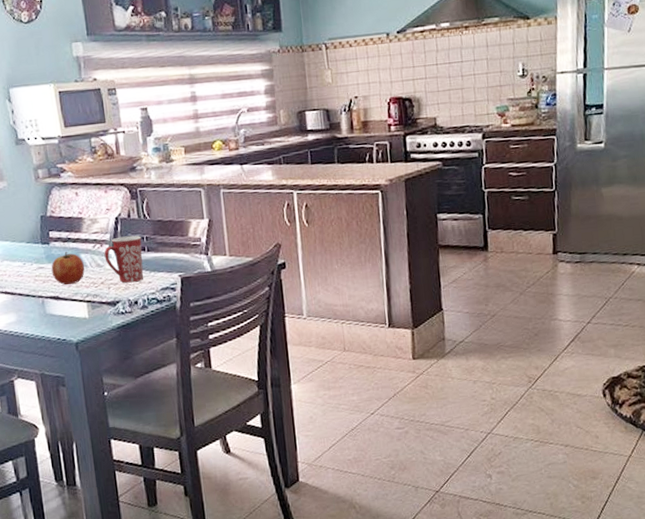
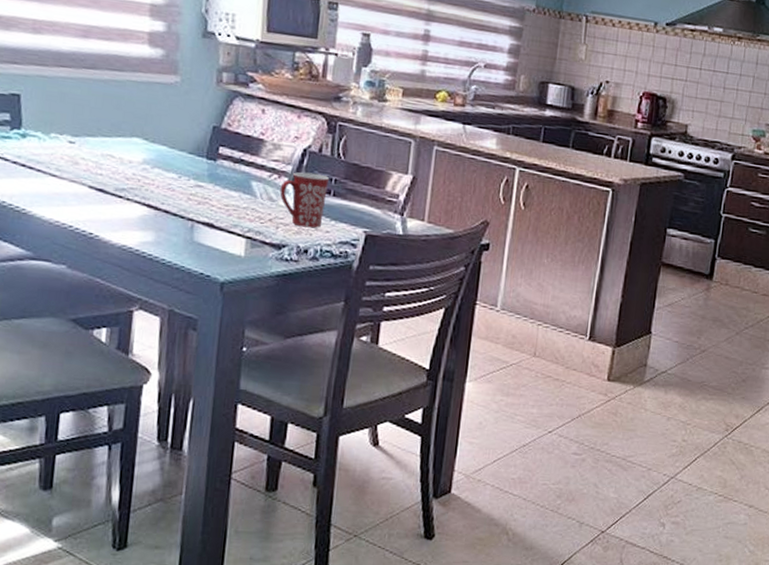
fruit: present [51,251,85,285] -> none [211,173,254,214]

